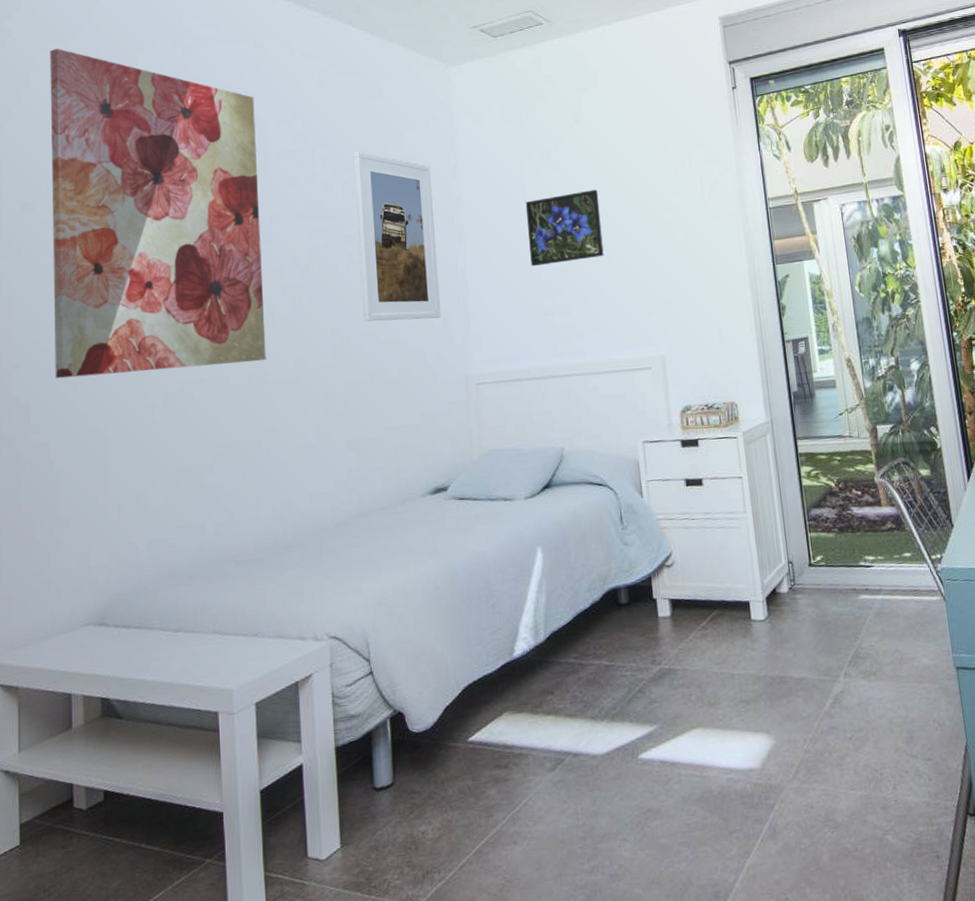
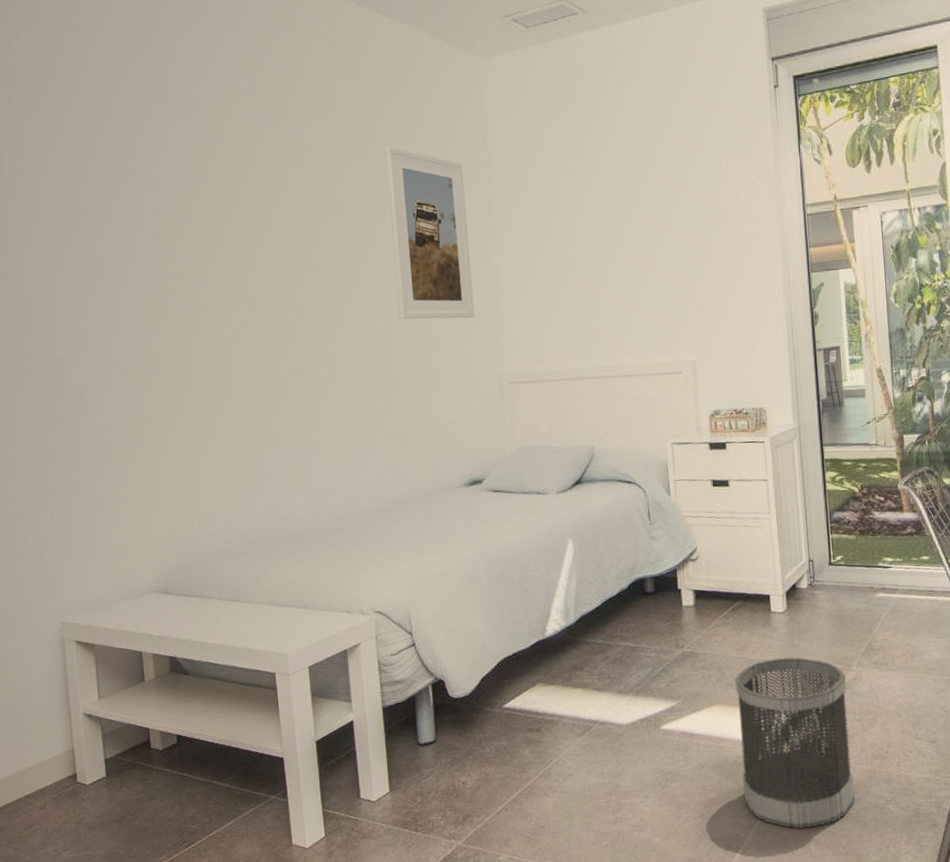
wall art: present [50,48,266,379] -> none [76,32,306,367]
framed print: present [525,189,604,267] -> none [558,191,637,269]
wastebasket: none [716,669,851,869] -> present [735,657,855,829]

